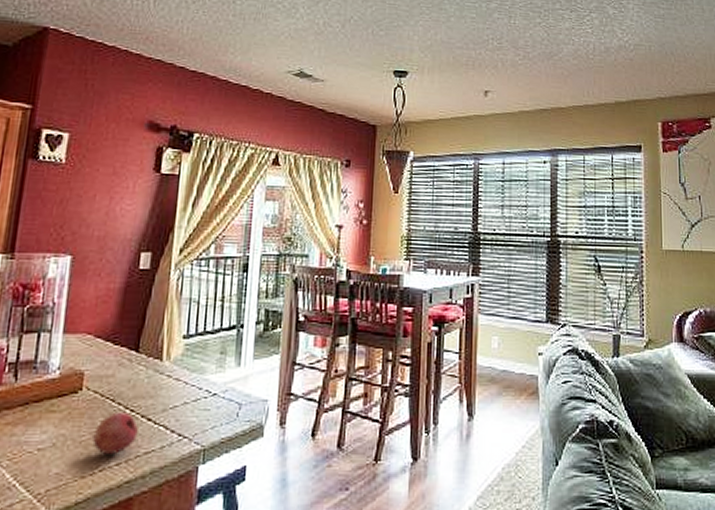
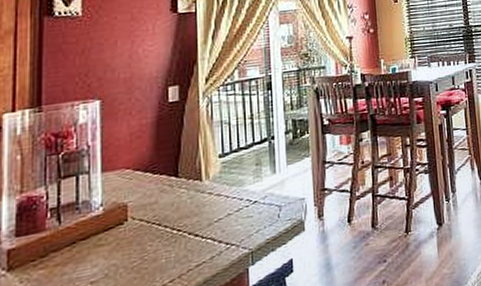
fruit: present [92,411,138,454] -> none [144,232,187,275]

